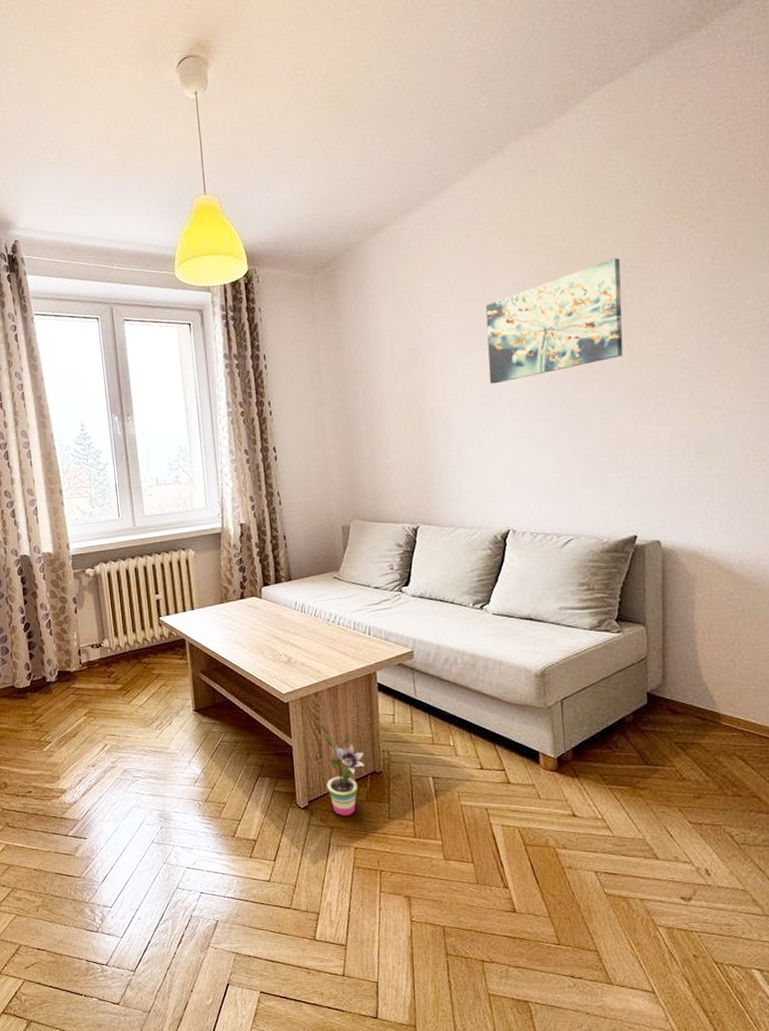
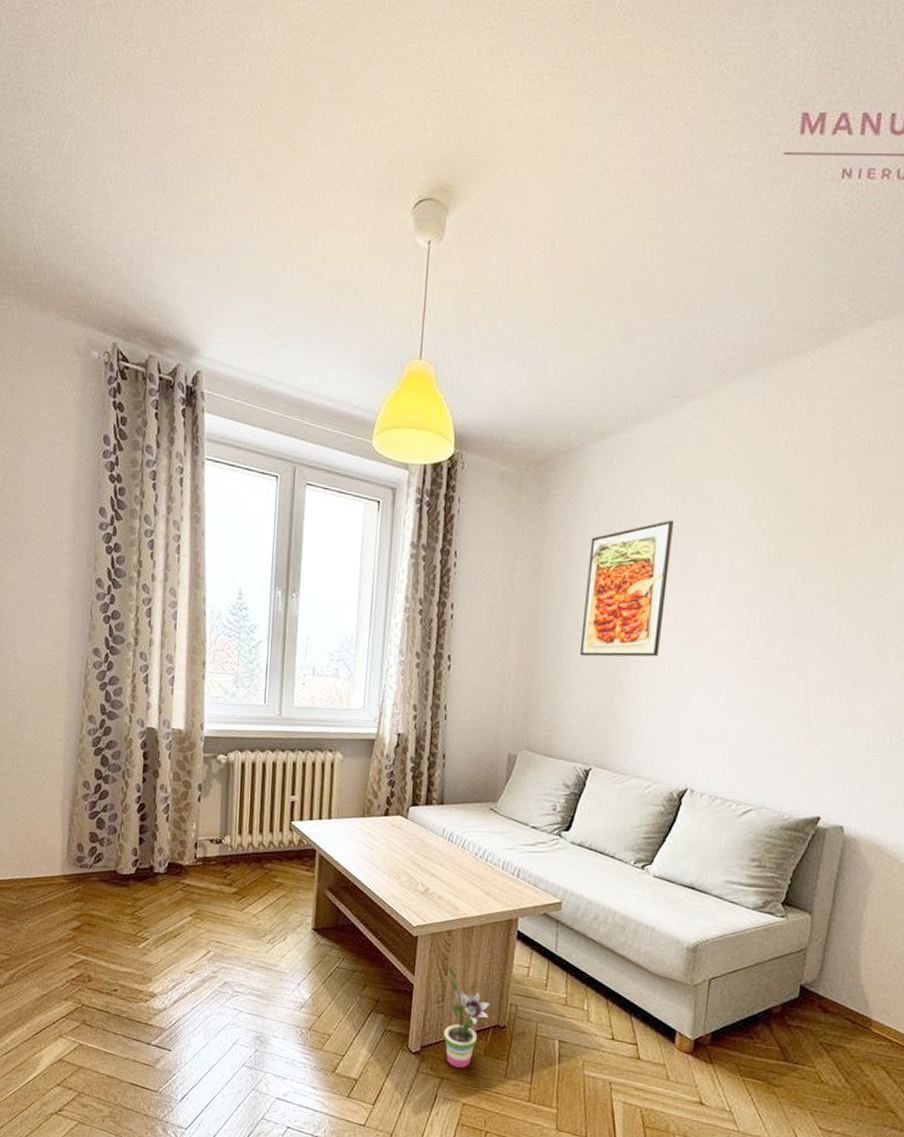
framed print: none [383,293,462,428] -> present [579,519,674,657]
wall art: present [485,258,624,384] -> none [694,513,857,628]

